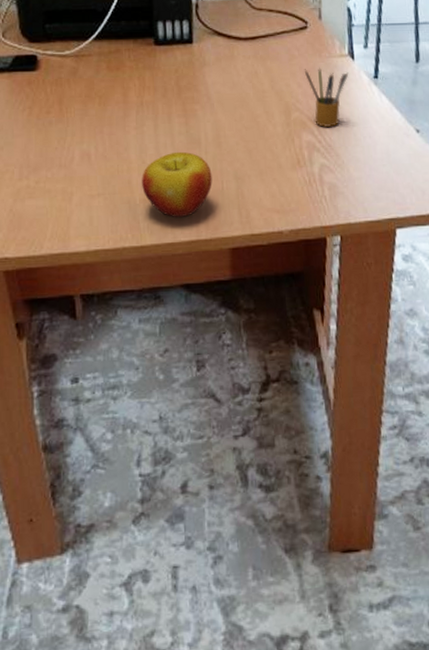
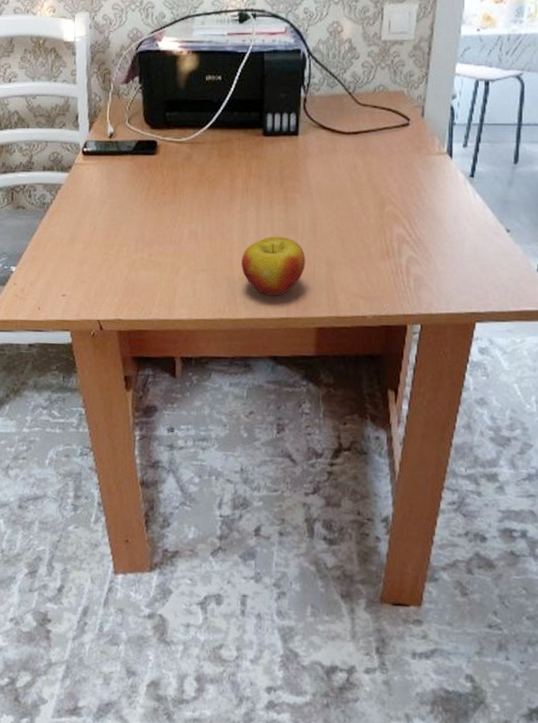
pencil box: present [304,67,349,128] -> none [401,164,446,223]

